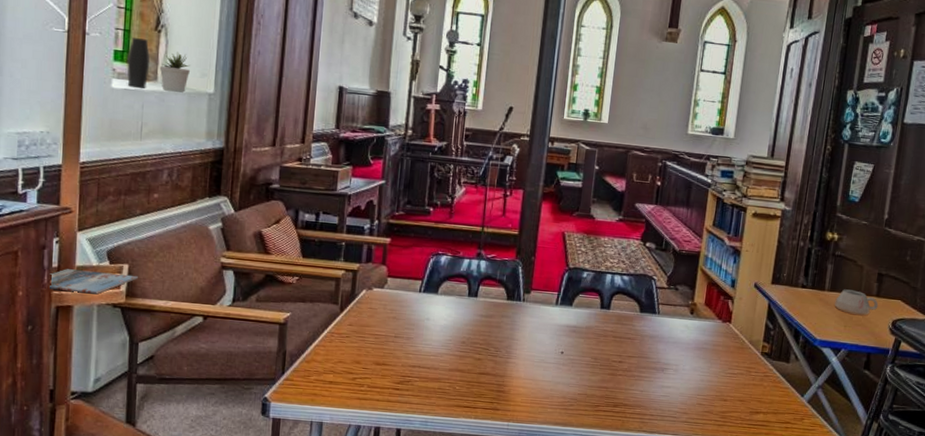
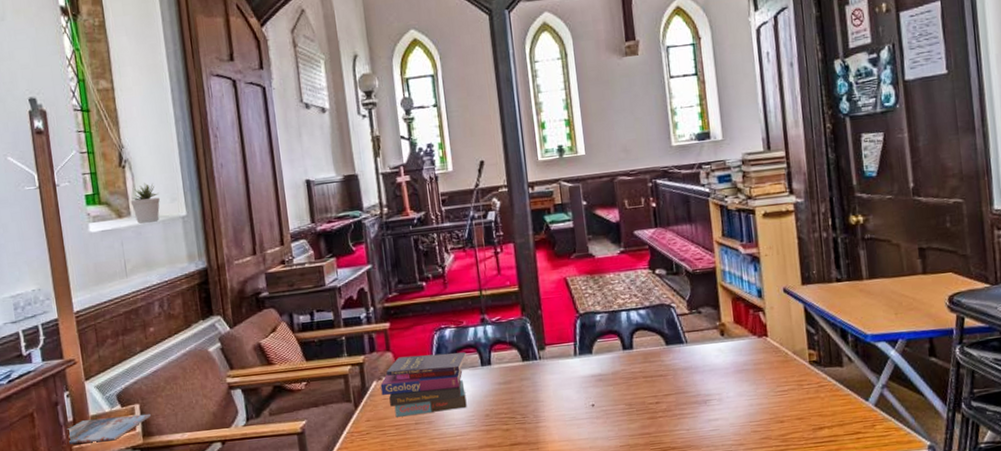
vase: present [127,38,150,90] -> none [98,177,122,229]
books: none [368,272,457,331] -> present [380,352,467,417]
cup: present [834,289,879,316] -> none [877,272,928,300]

